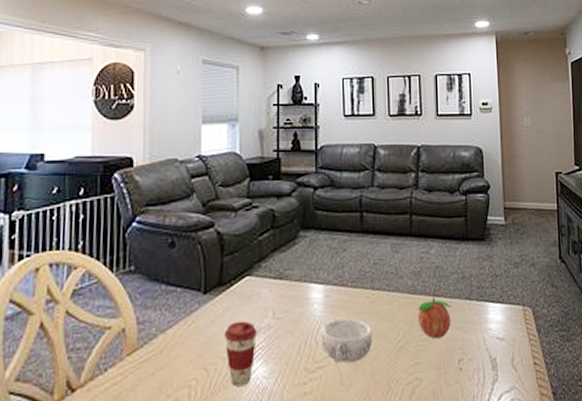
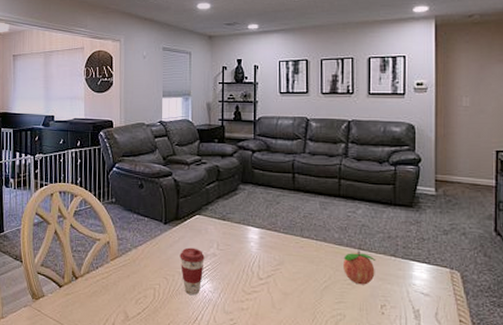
decorative bowl: present [322,317,372,363] -> none [257,256,301,292]

